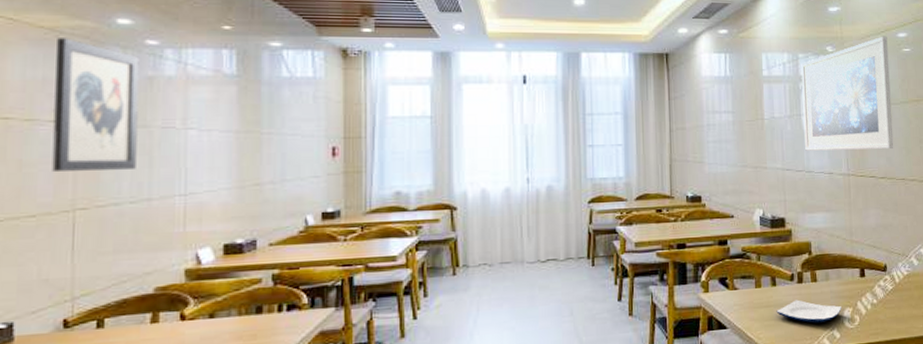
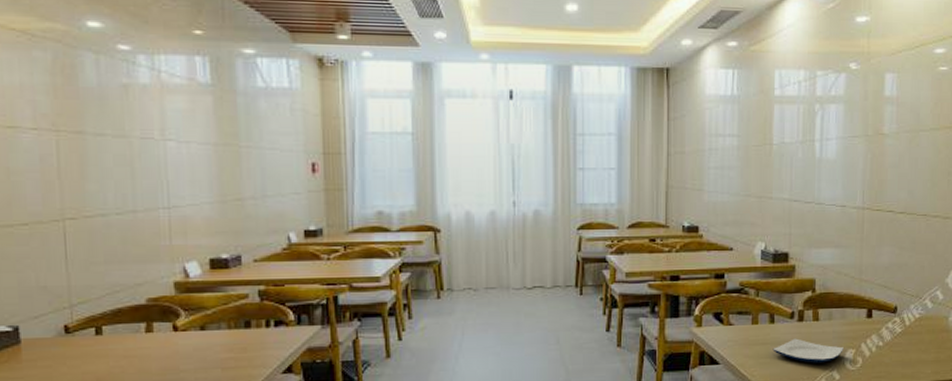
wall art: present [52,38,140,171] -> none [30,41,119,180]
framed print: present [801,36,894,151] -> none [817,51,922,181]

